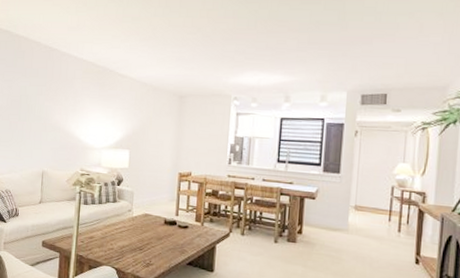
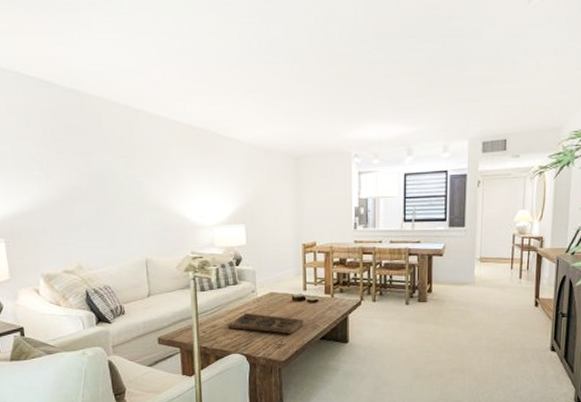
decorative tray: none [103,229,173,255] -> present [227,313,304,334]

